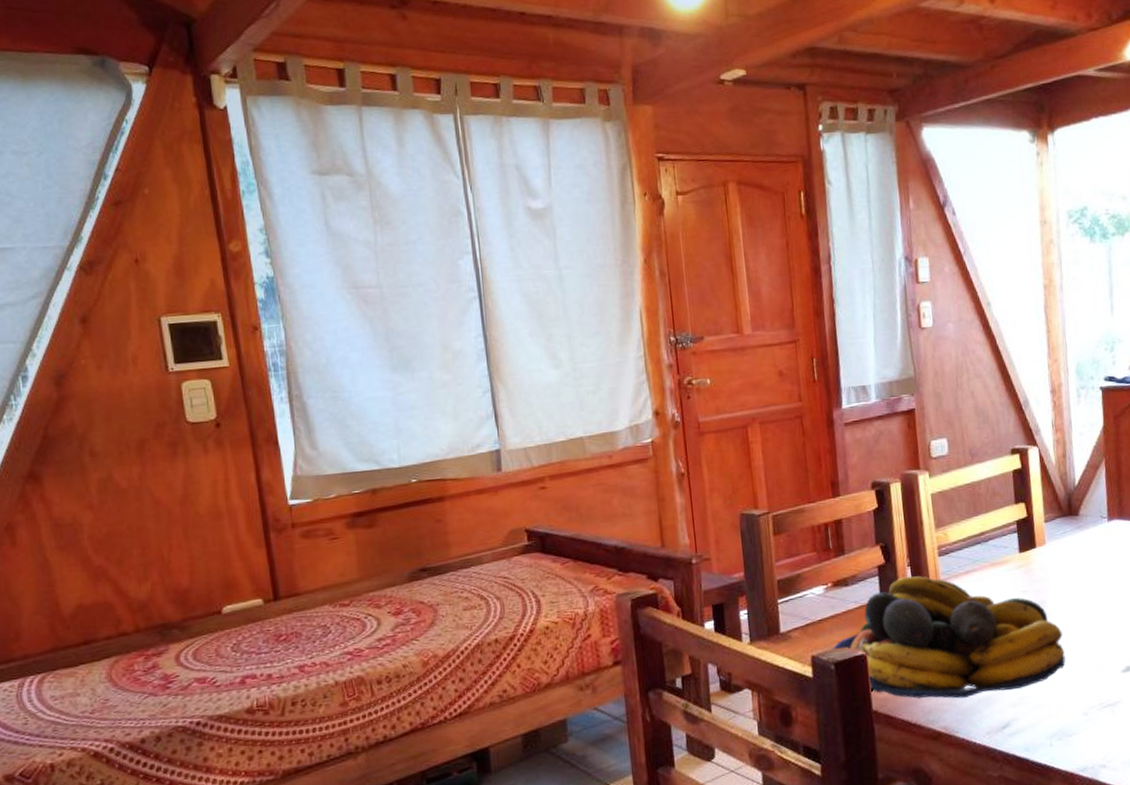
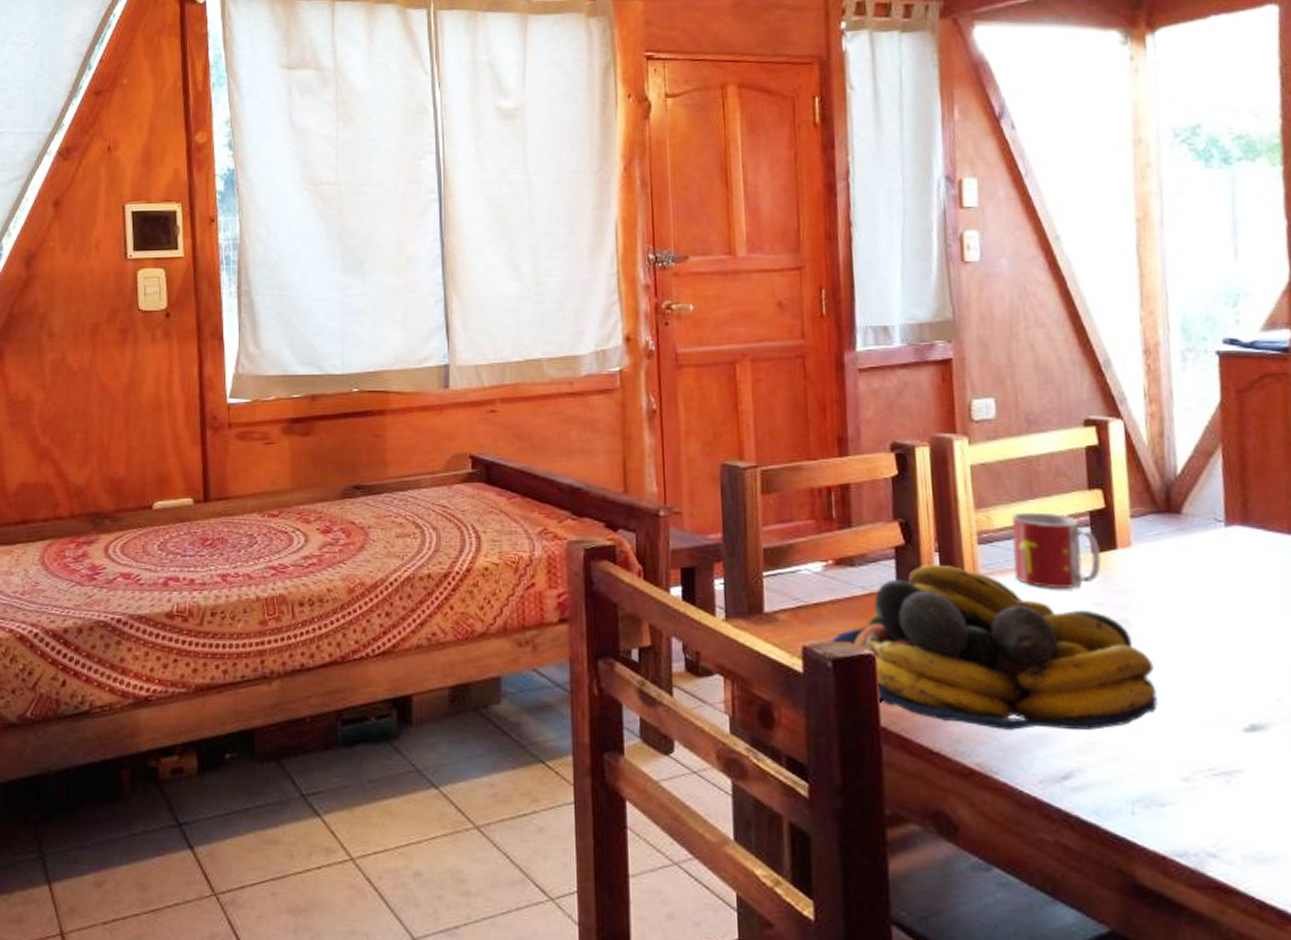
mug: none [962,524,1026,585] -> present [1011,512,1101,589]

